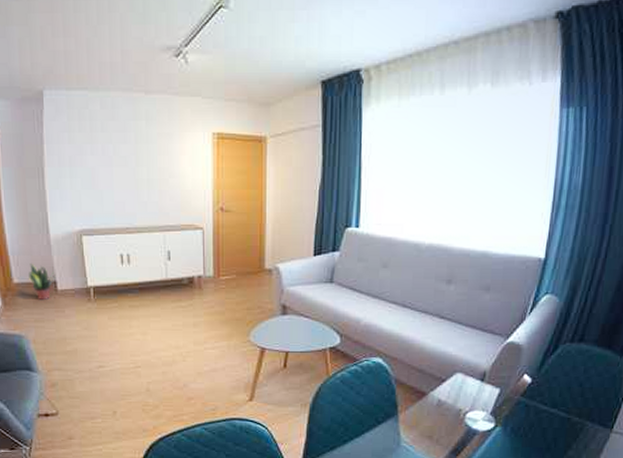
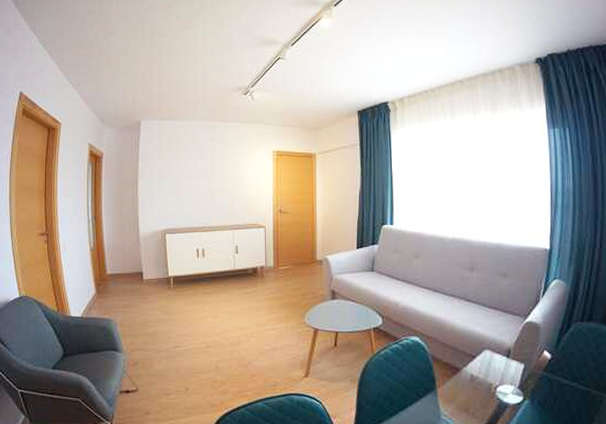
potted plant: present [29,264,55,301] -> none [120,258,142,289]

